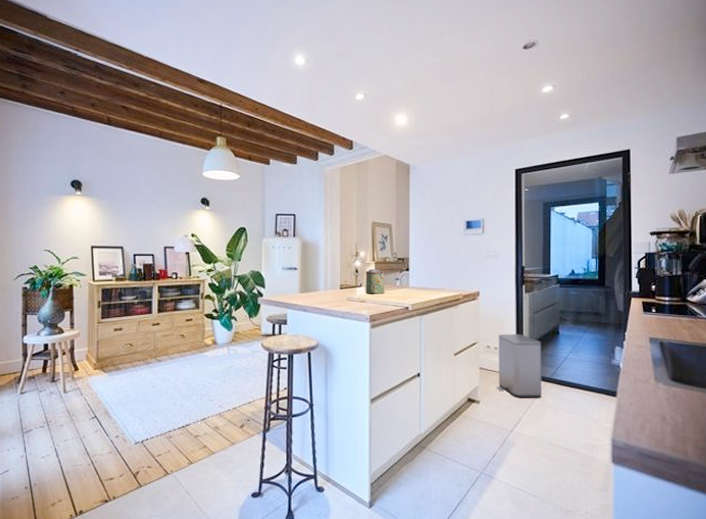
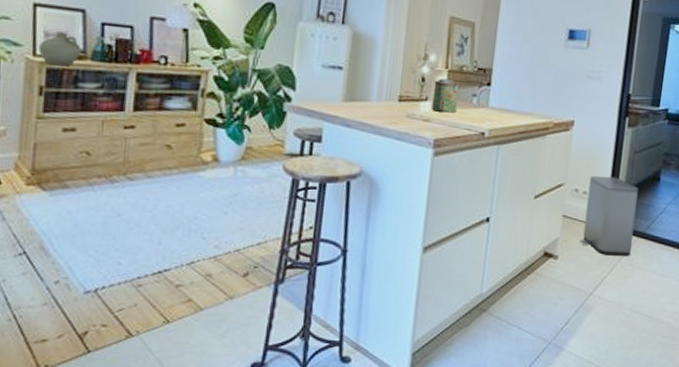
ceramic jug: none [96,263,122,286] -> present [38,31,82,66]

